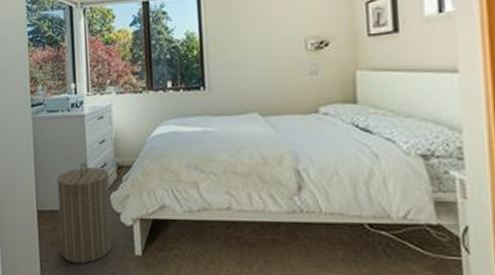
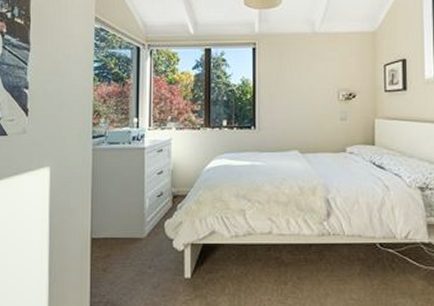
laundry hamper: present [57,163,113,264] -> none [112,193,165,288]

